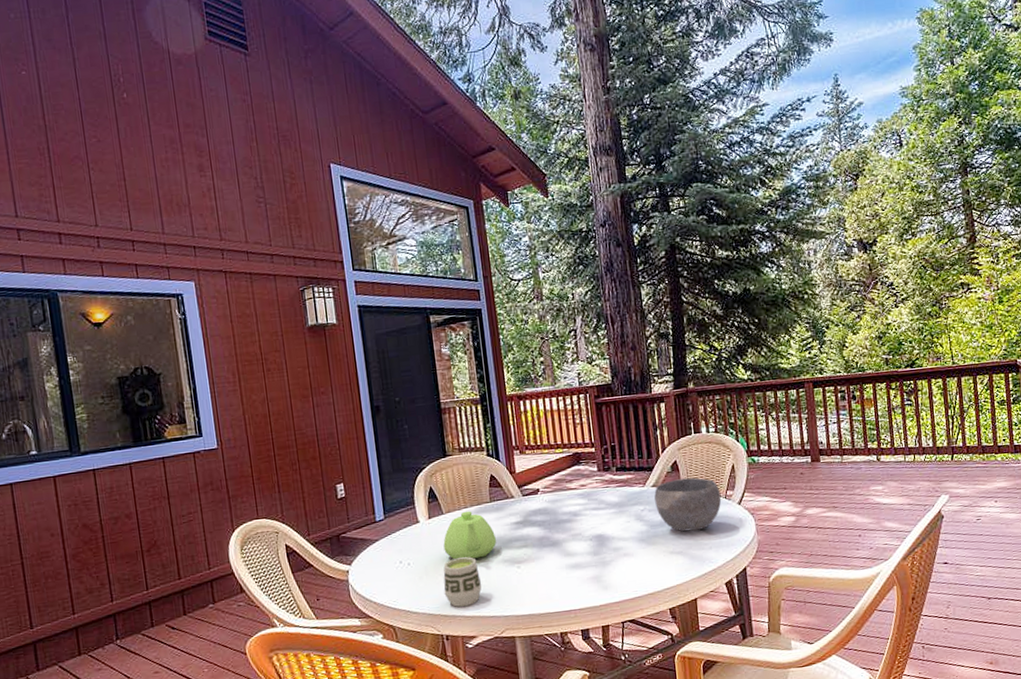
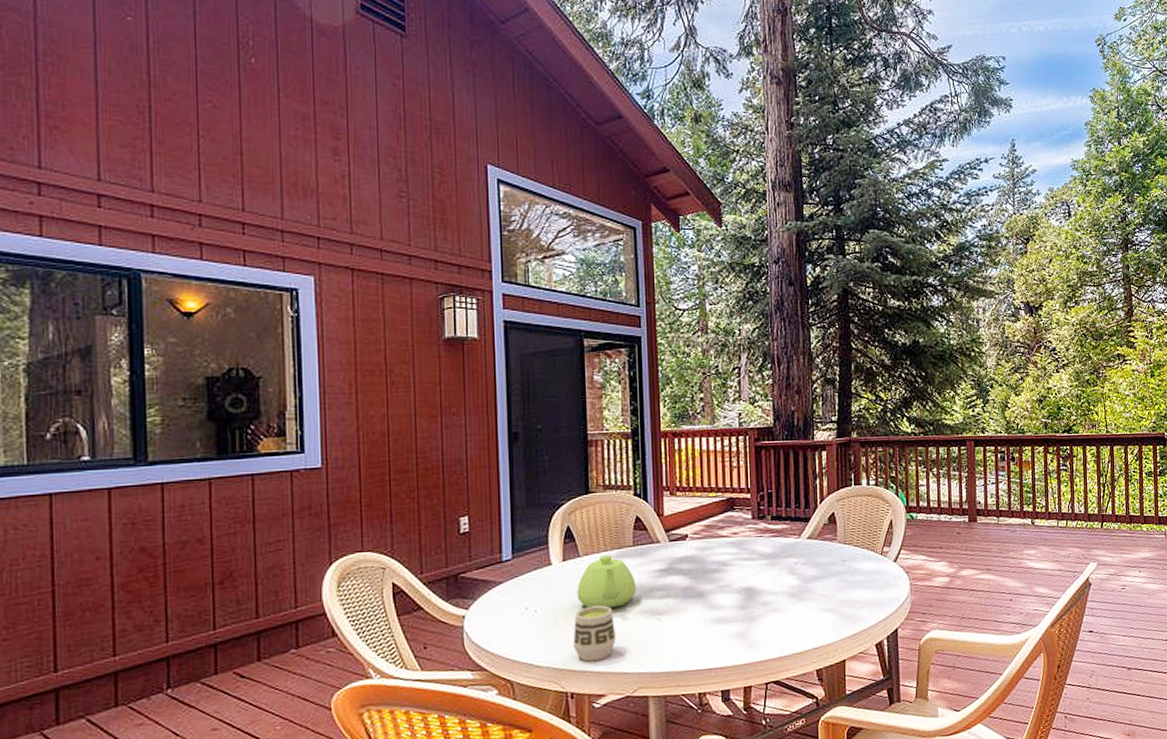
bowl: present [654,477,722,532] -> none [809,531,878,588]

